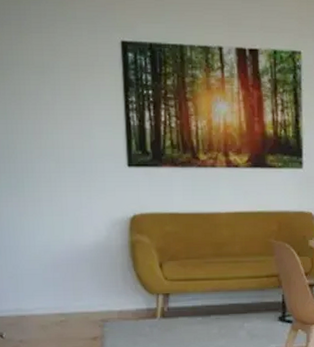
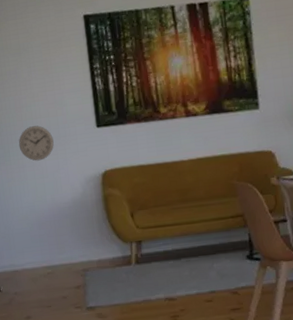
wall clock: none [35,156,77,196] -> present [18,125,54,161]

